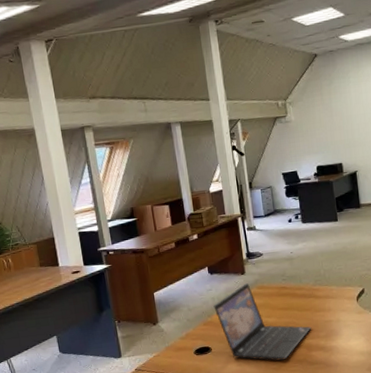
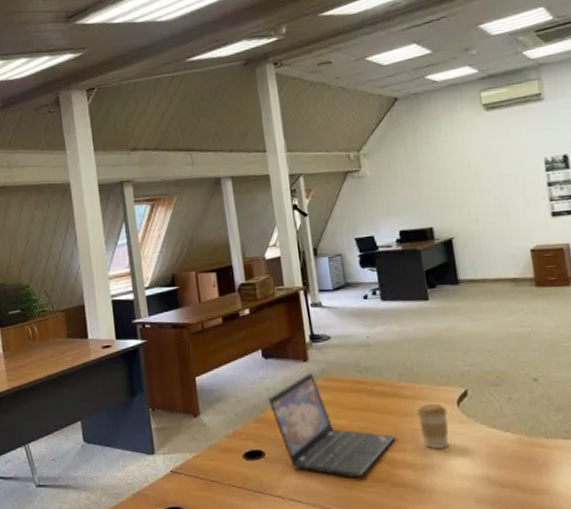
coffee cup: none [327,300,350,334] -> present [416,404,449,449]

